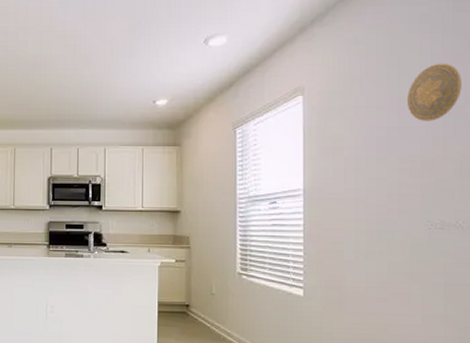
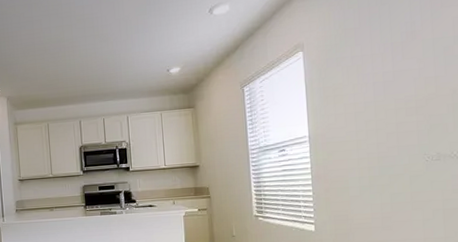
decorative plate: present [407,63,462,121] -> none [399,8,450,64]

